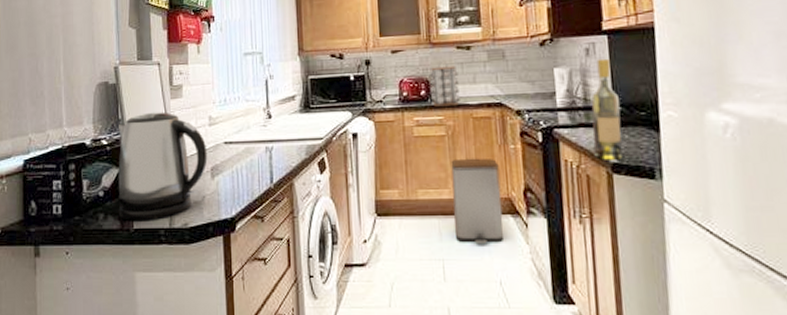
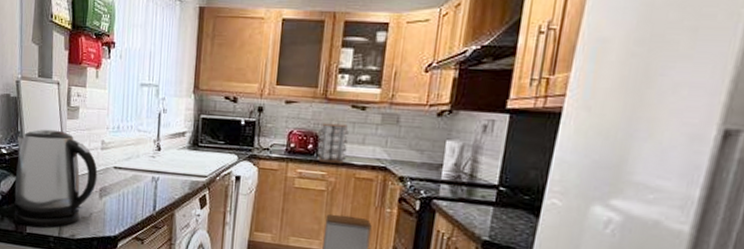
bottle: present [591,58,623,160] -> none [467,137,507,238]

